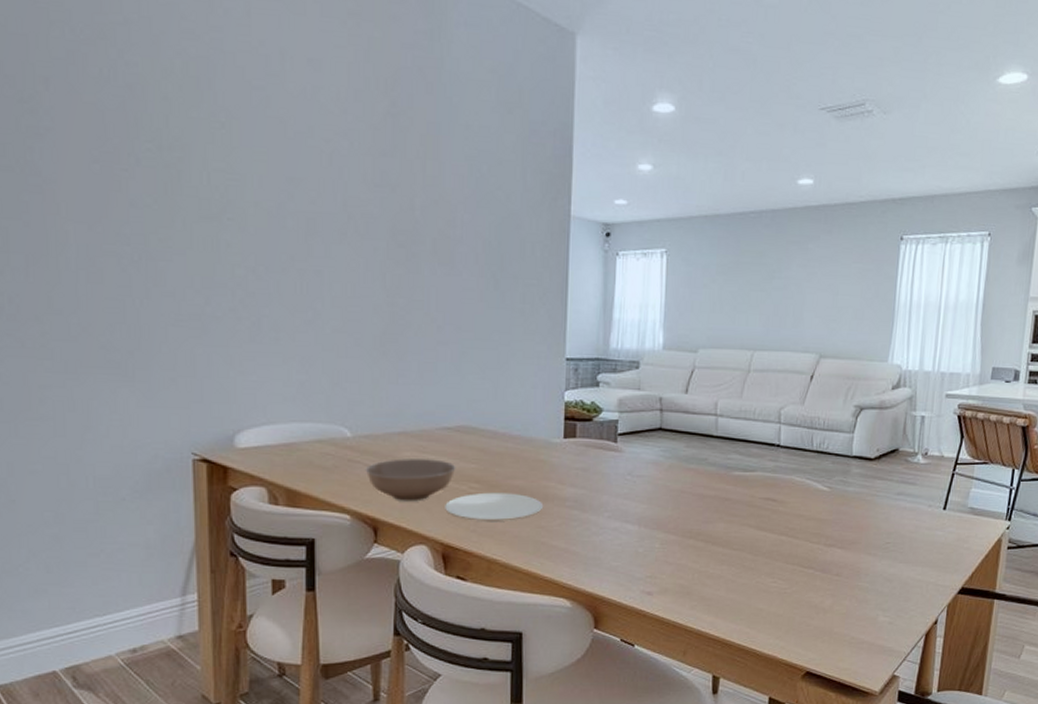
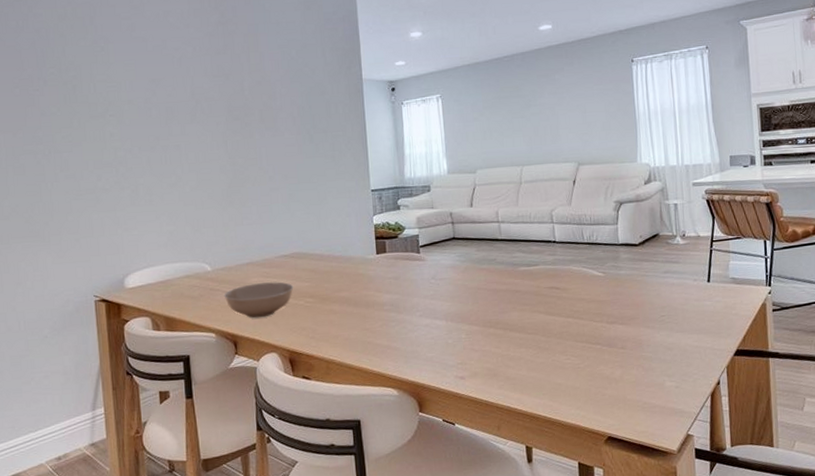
plate: present [445,492,544,523] -> none [288,303,367,330]

